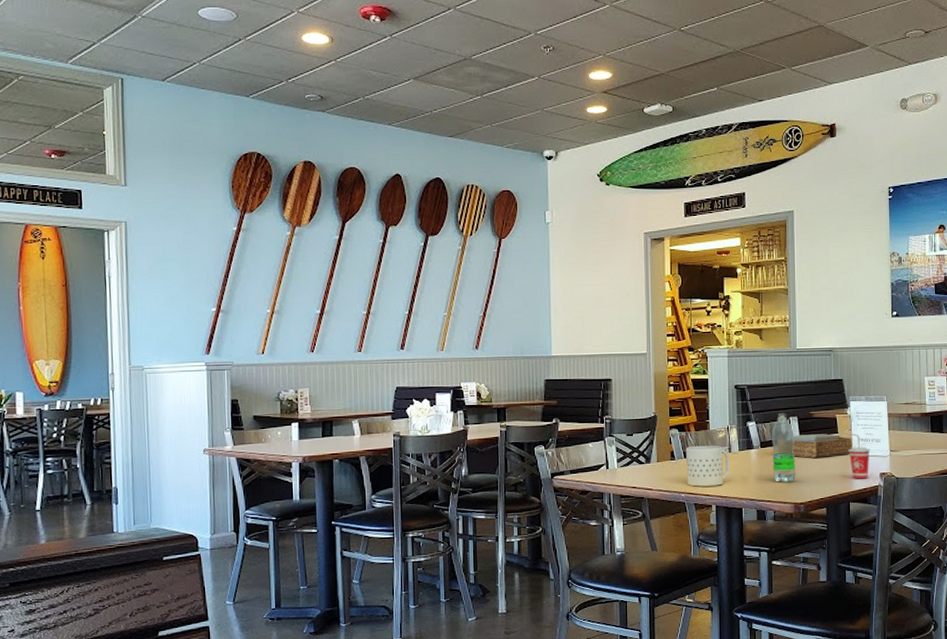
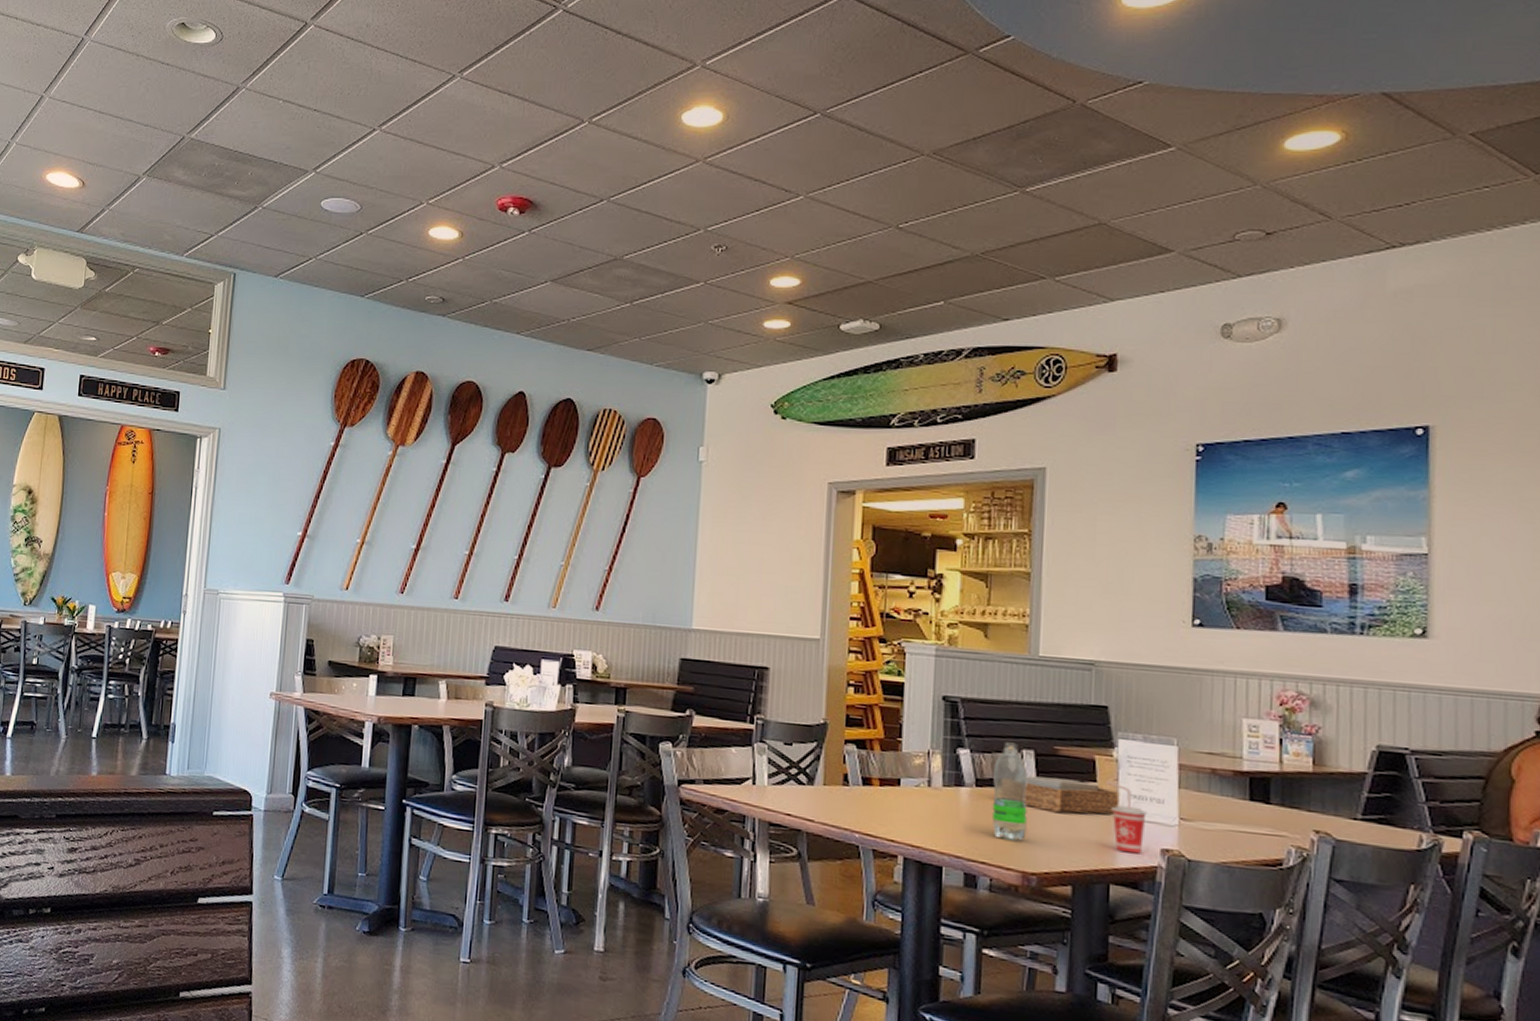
mug: present [685,445,730,487] -> none [864,770,929,831]

